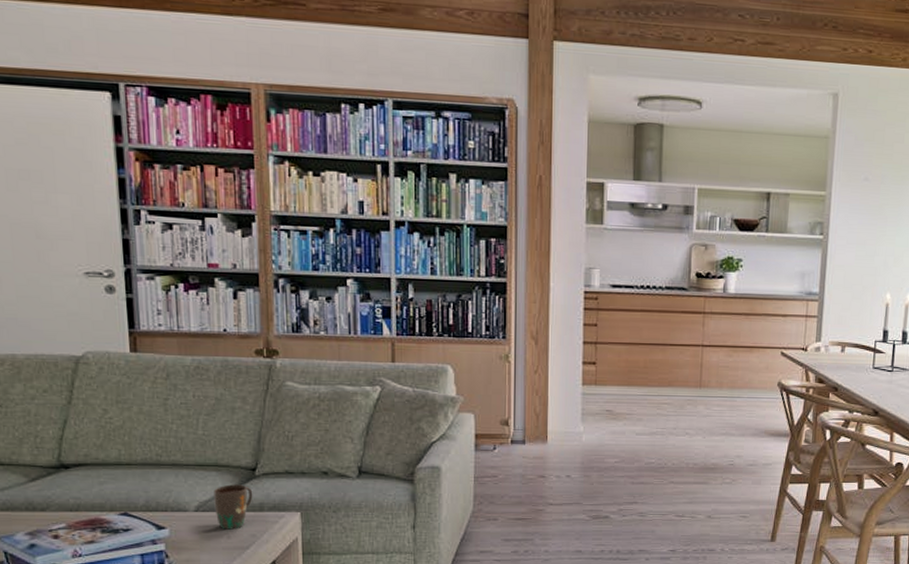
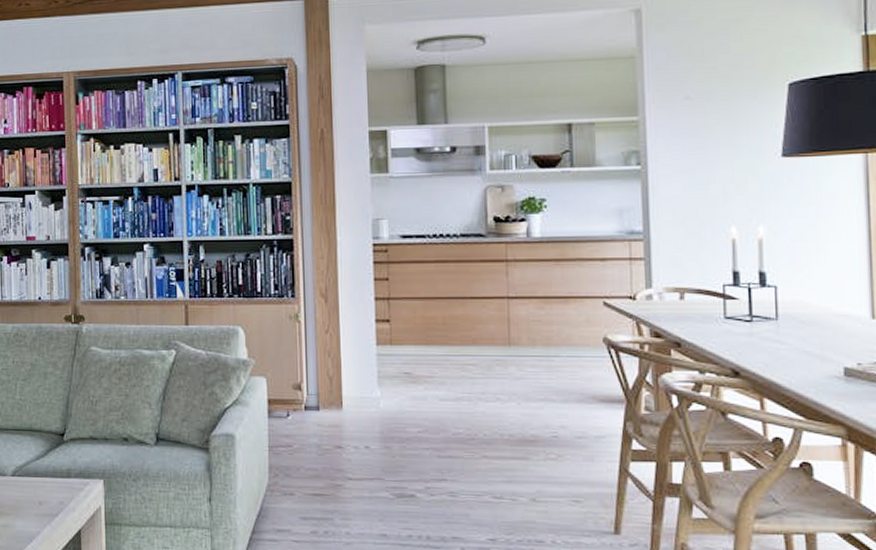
mug: present [213,484,253,530] -> none [28,449,62,496]

